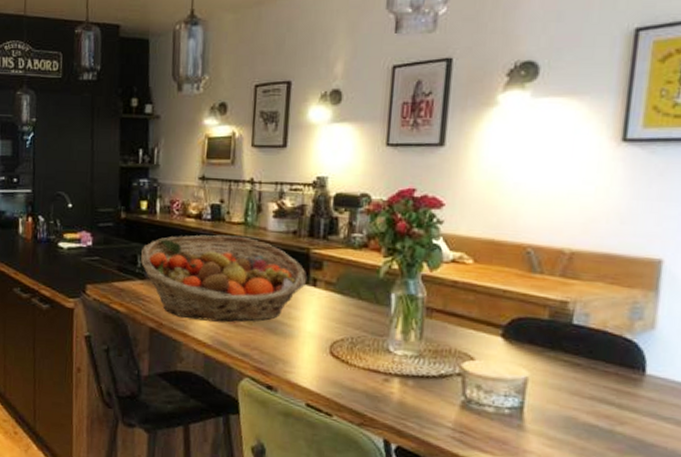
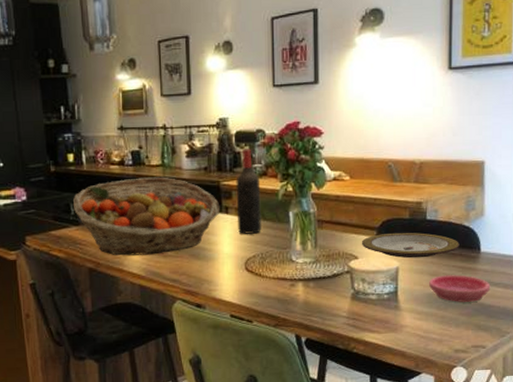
wine bottle: none [326,214,359,315] -> present [236,148,263,235]
plate: none [480,334,616,371] -> present [361,232,460,258]
saucer: none [568,396,656,436] -> present [429,275,491,302]

